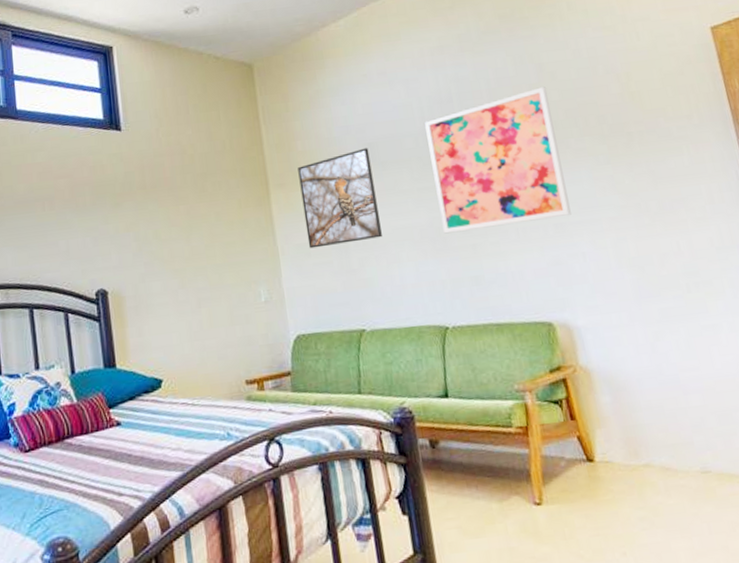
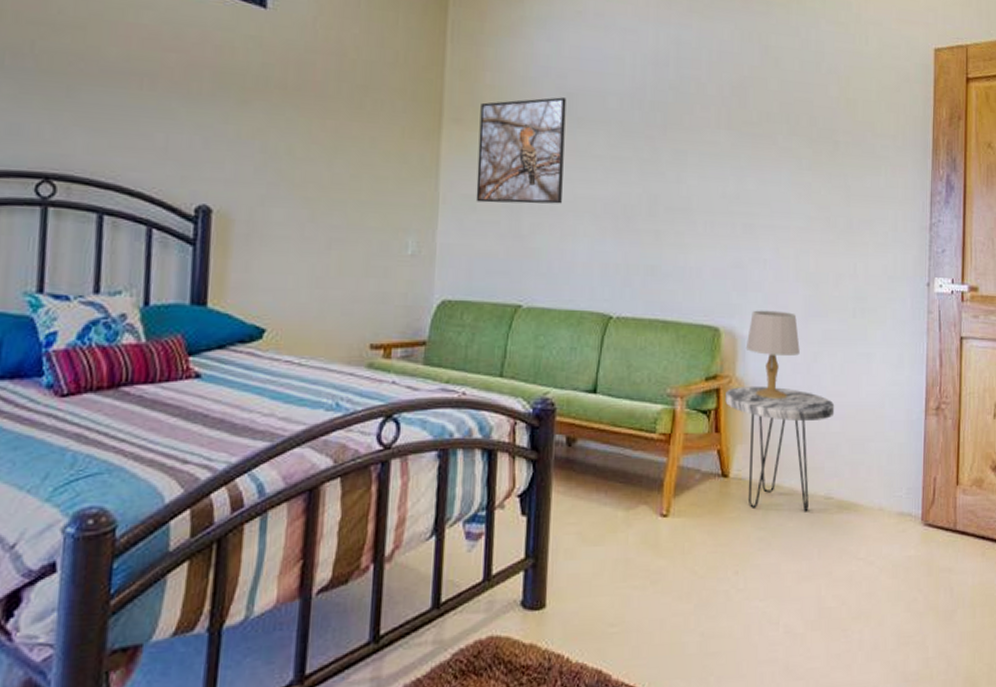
wall art: present [425,87,571,234] -> none [629,71,767,217]
side table: none [572,369,692,489] -> present [725,385,835,512]
table lamp: none [581,297,640,382] -> present [745,310,800,399]

